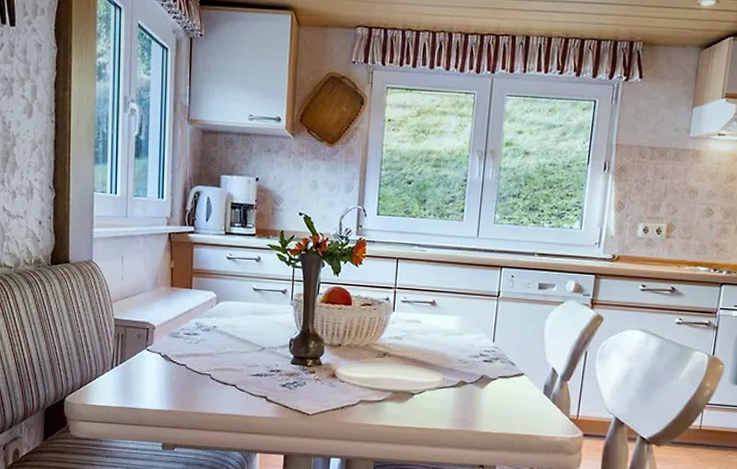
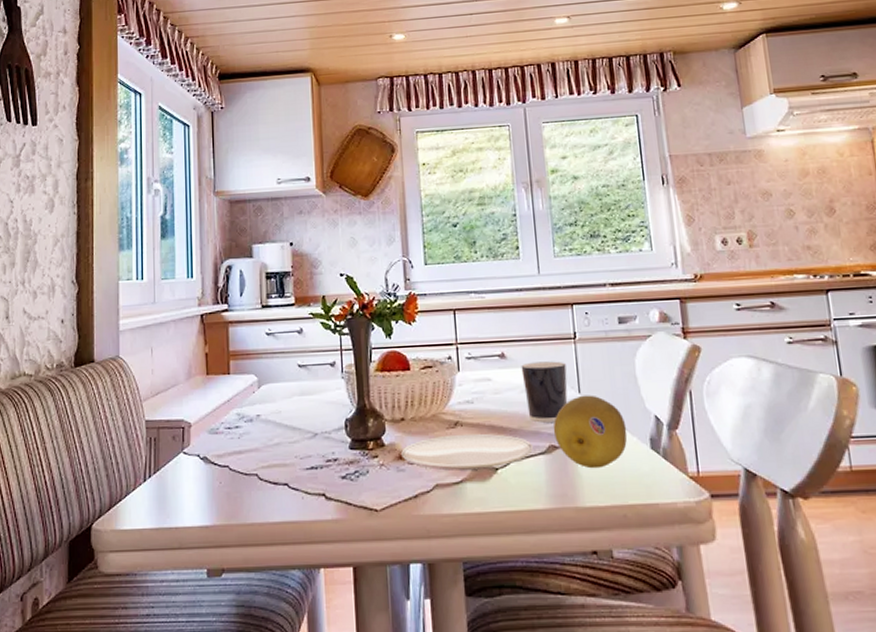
mug: none [447,311,486,363] -> present [521,361,568,423]
fruit: none [465,344,527,404] -> present [553,395,628,469]

